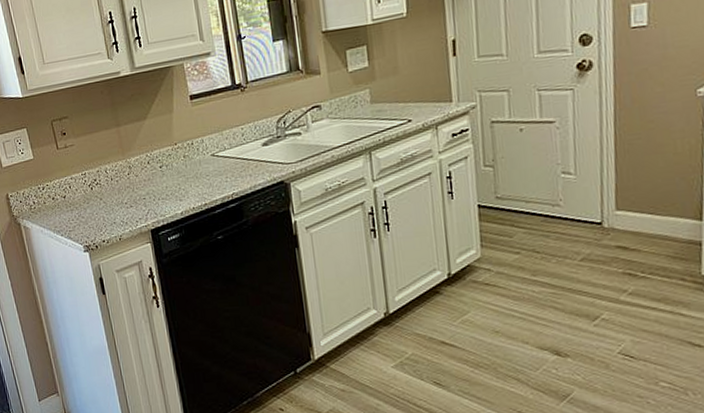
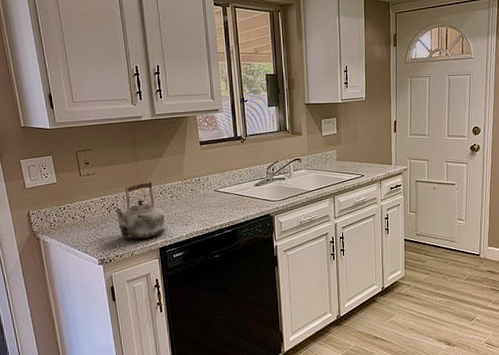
kettle: none [96,149,158,221] -> present [113,181,167,240]

